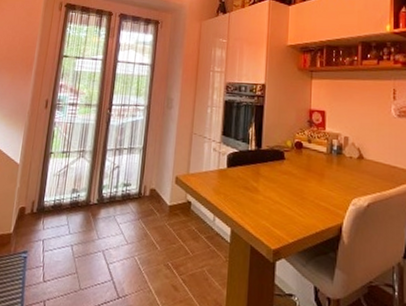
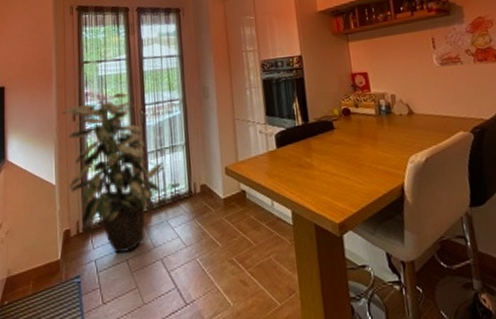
indoor plant: none [30,90,120,238] -> present [61,93,163,254]

